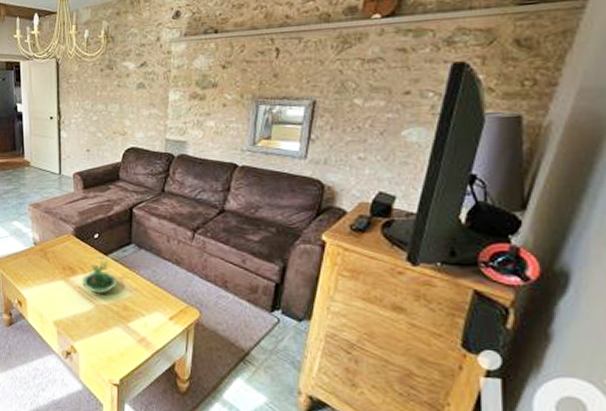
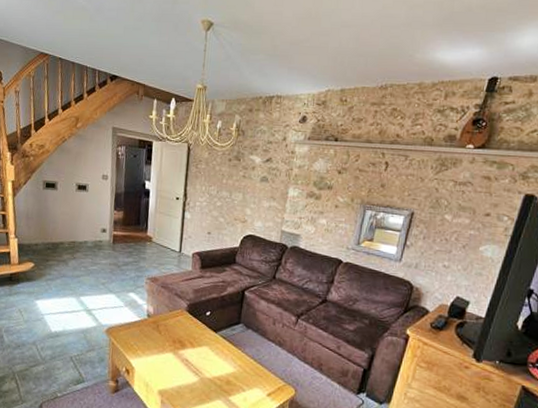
terrarium: present [82,256,118,294] -> none [190,332,224,368]

